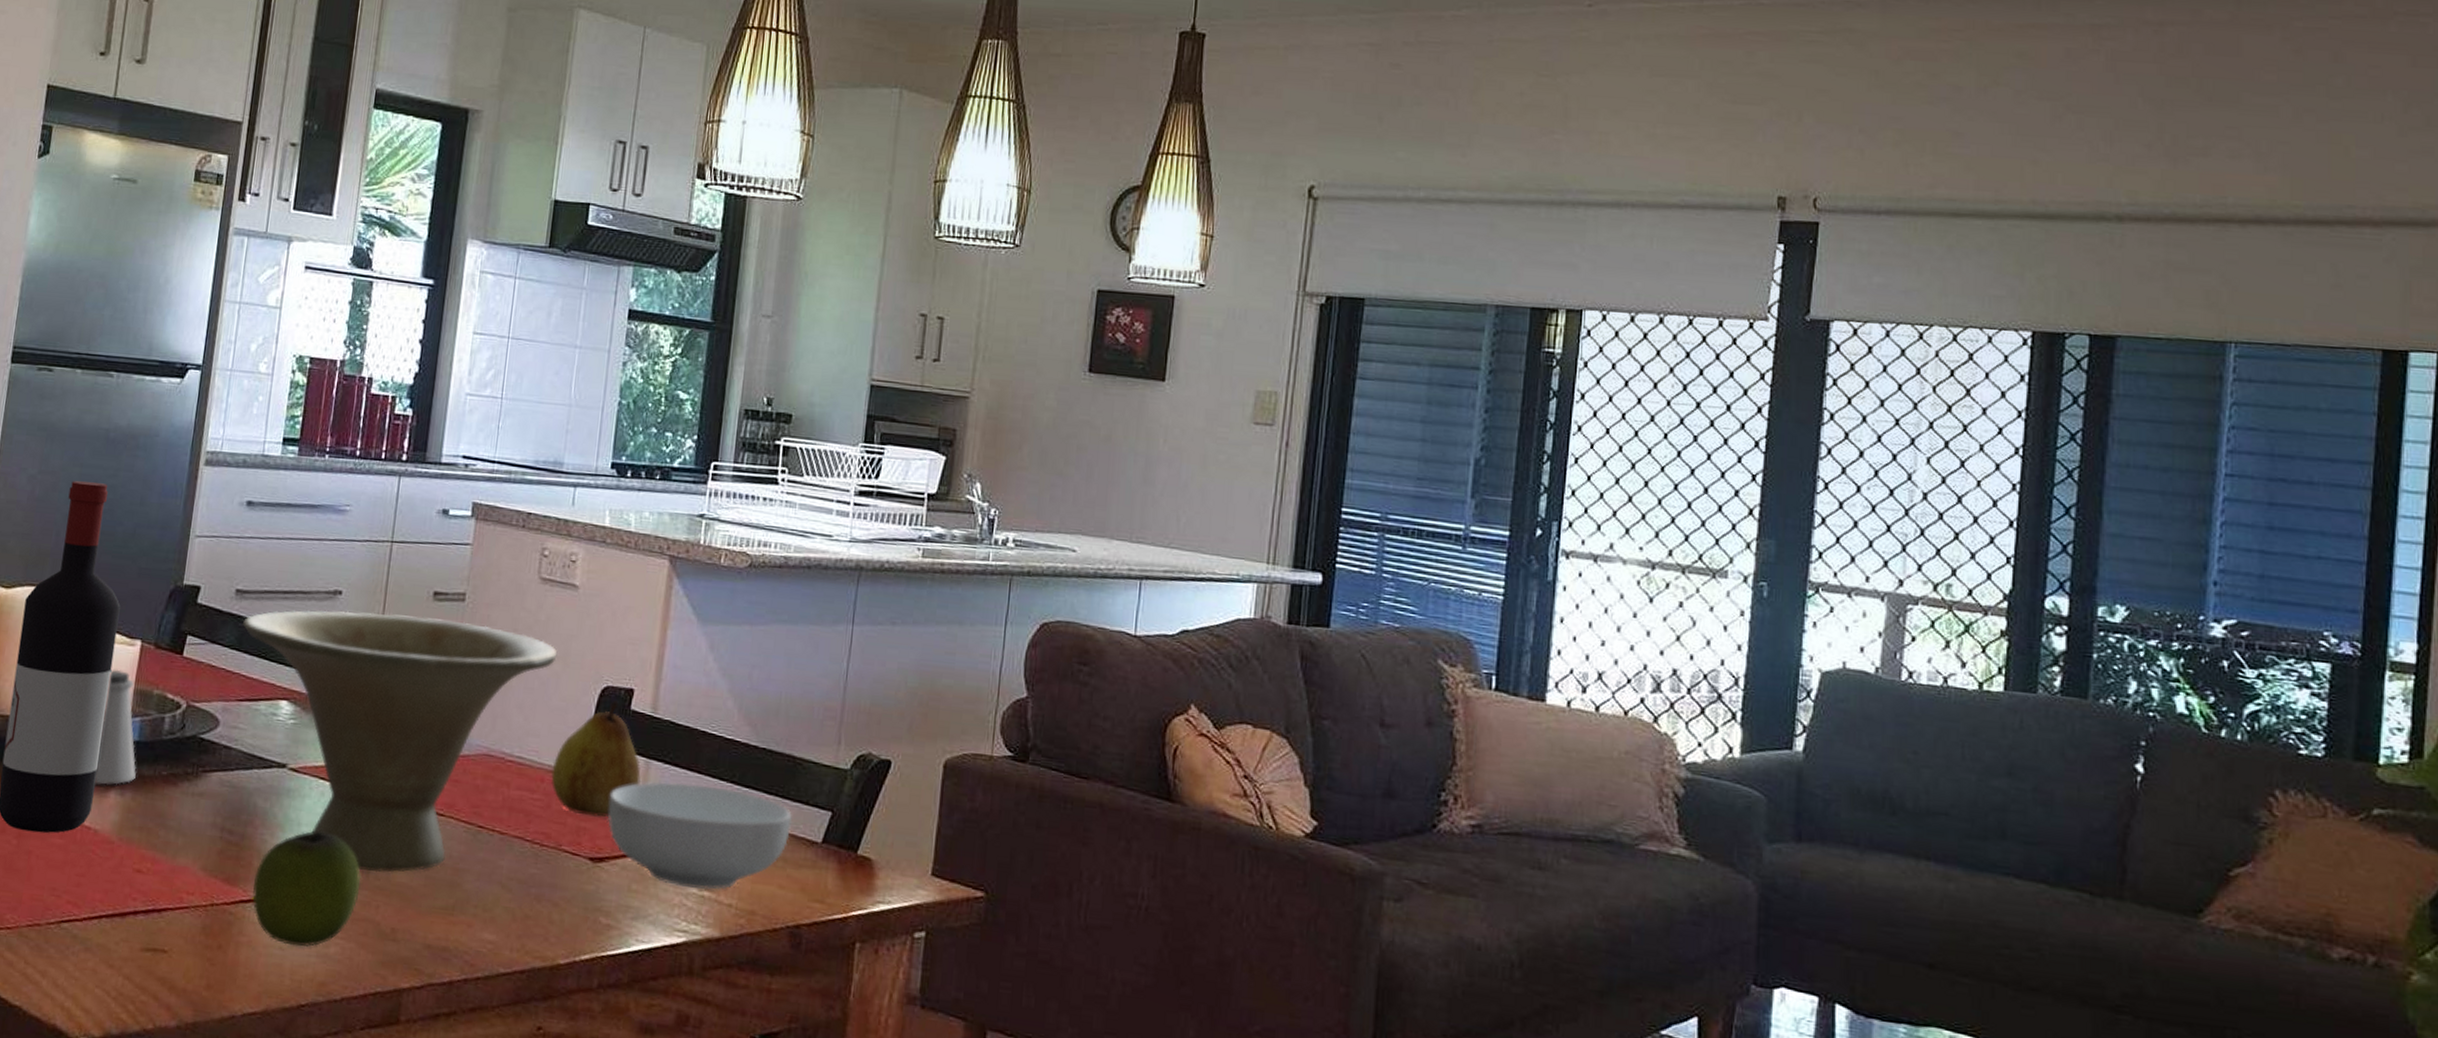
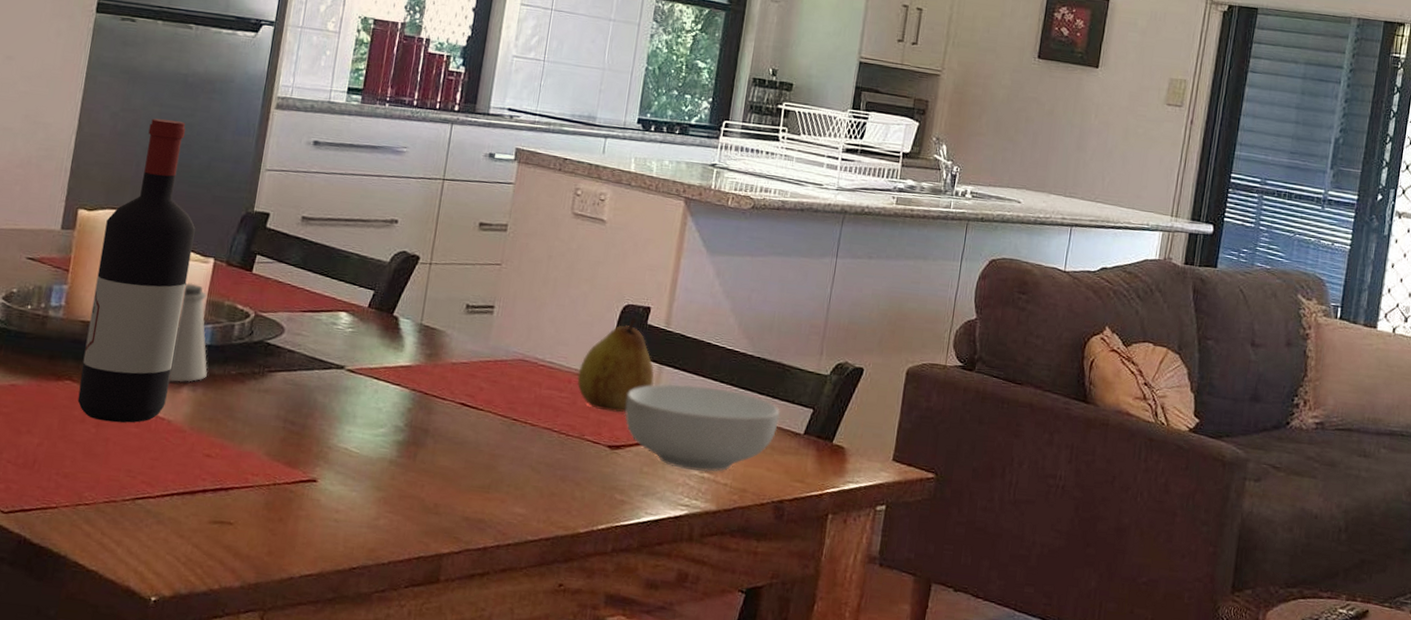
bowl: present [242,610,557,873] -> none [306,235,586,458]
apple: present [253,831,361,947] -> none [311,422,409,519]

